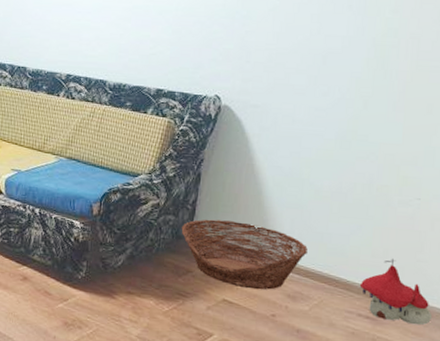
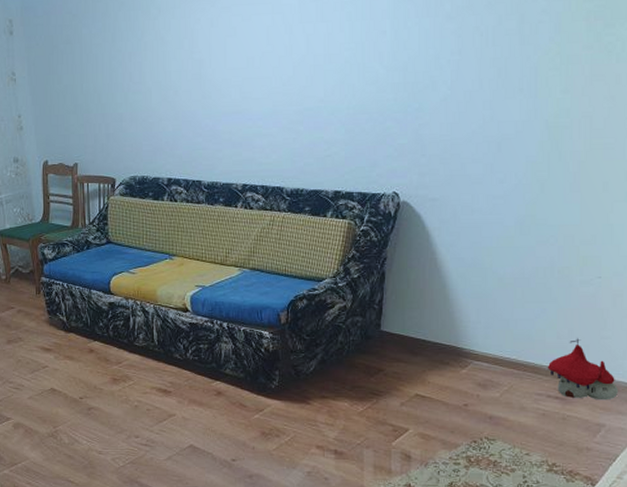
basket: present [181,219,308,290] -> none [369,317,495,382]

